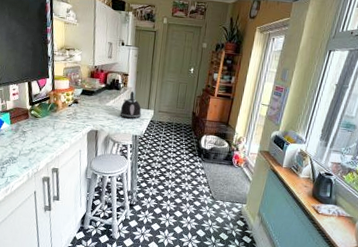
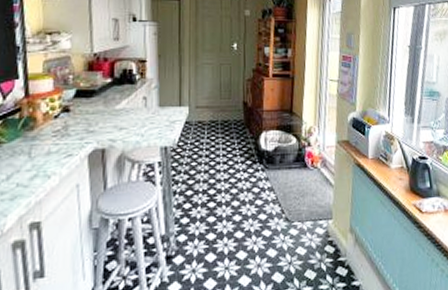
kettle: present [120,91,142,119] -> none [138,83,172,124]

